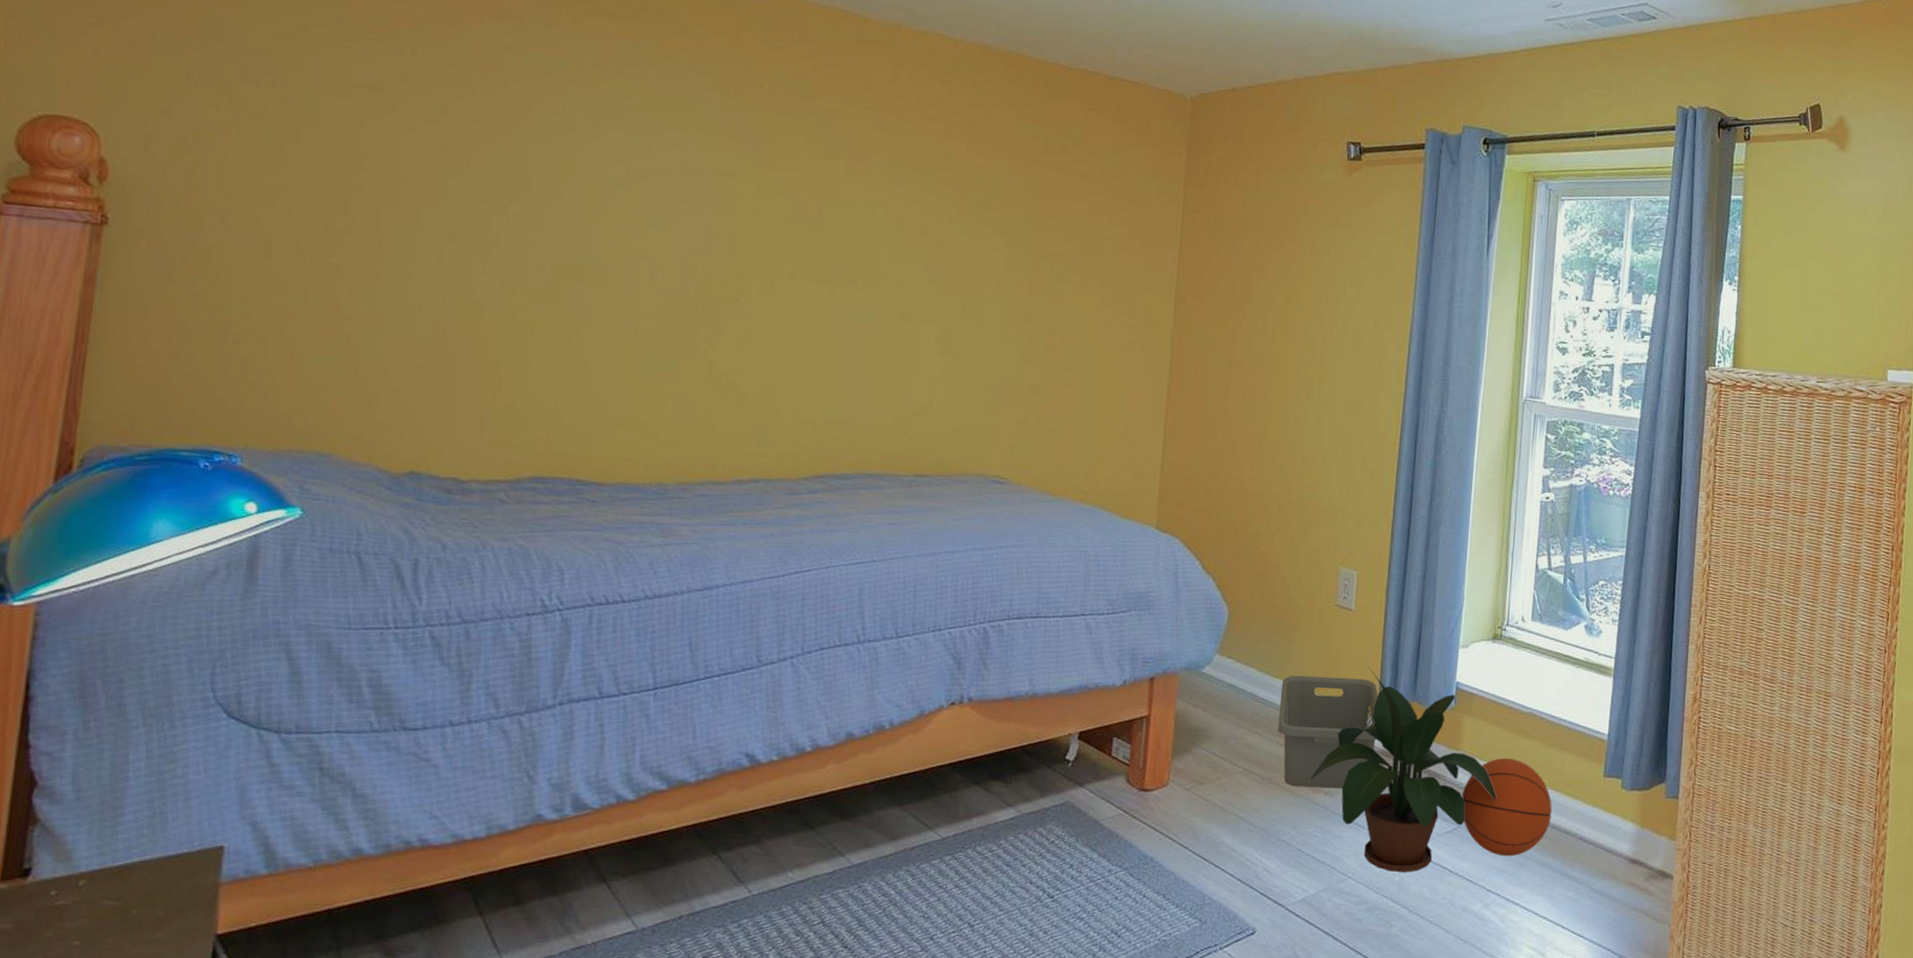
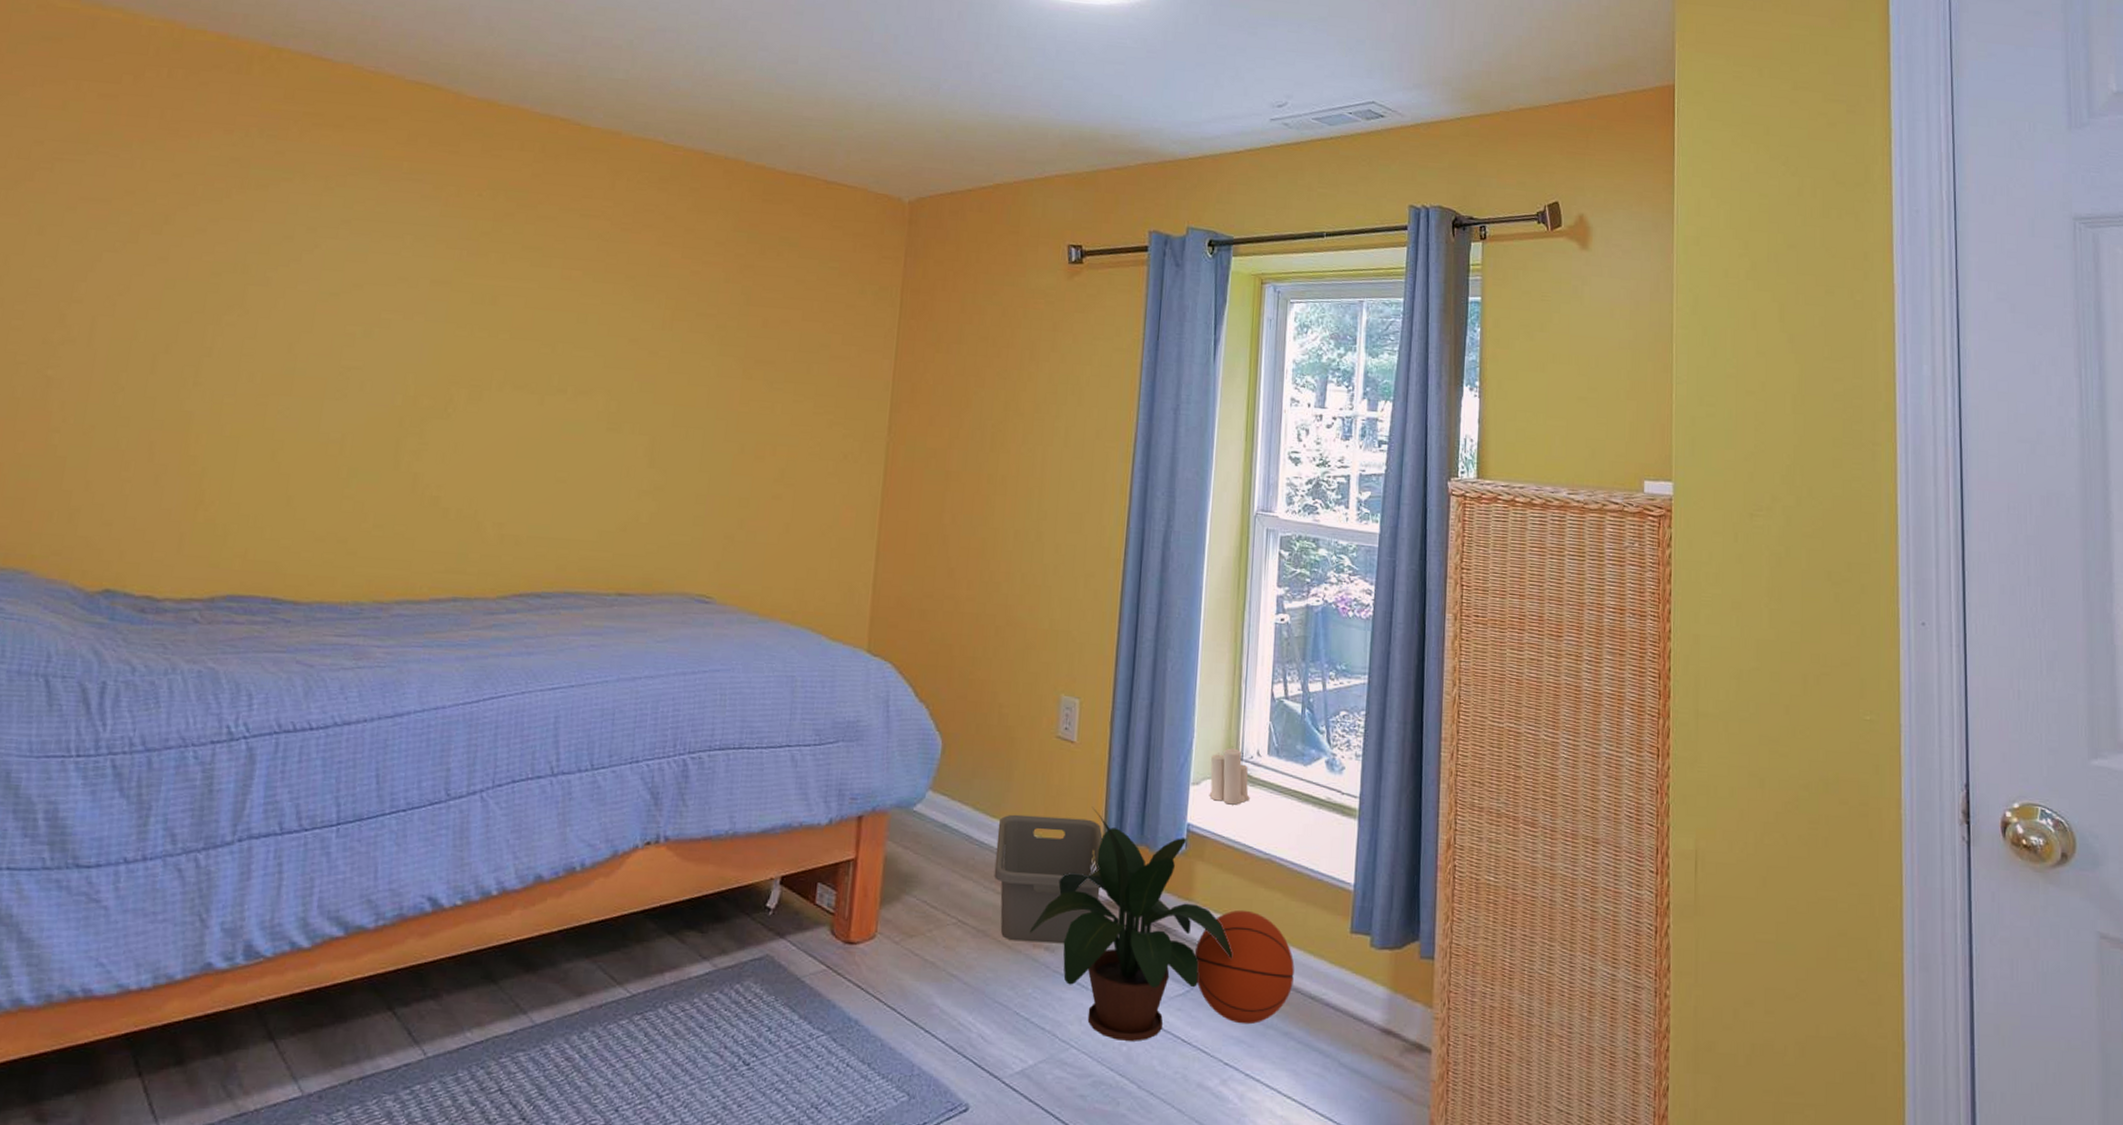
candle: none [1477,613,1515,665] -> present [1209,746,1250,805]

